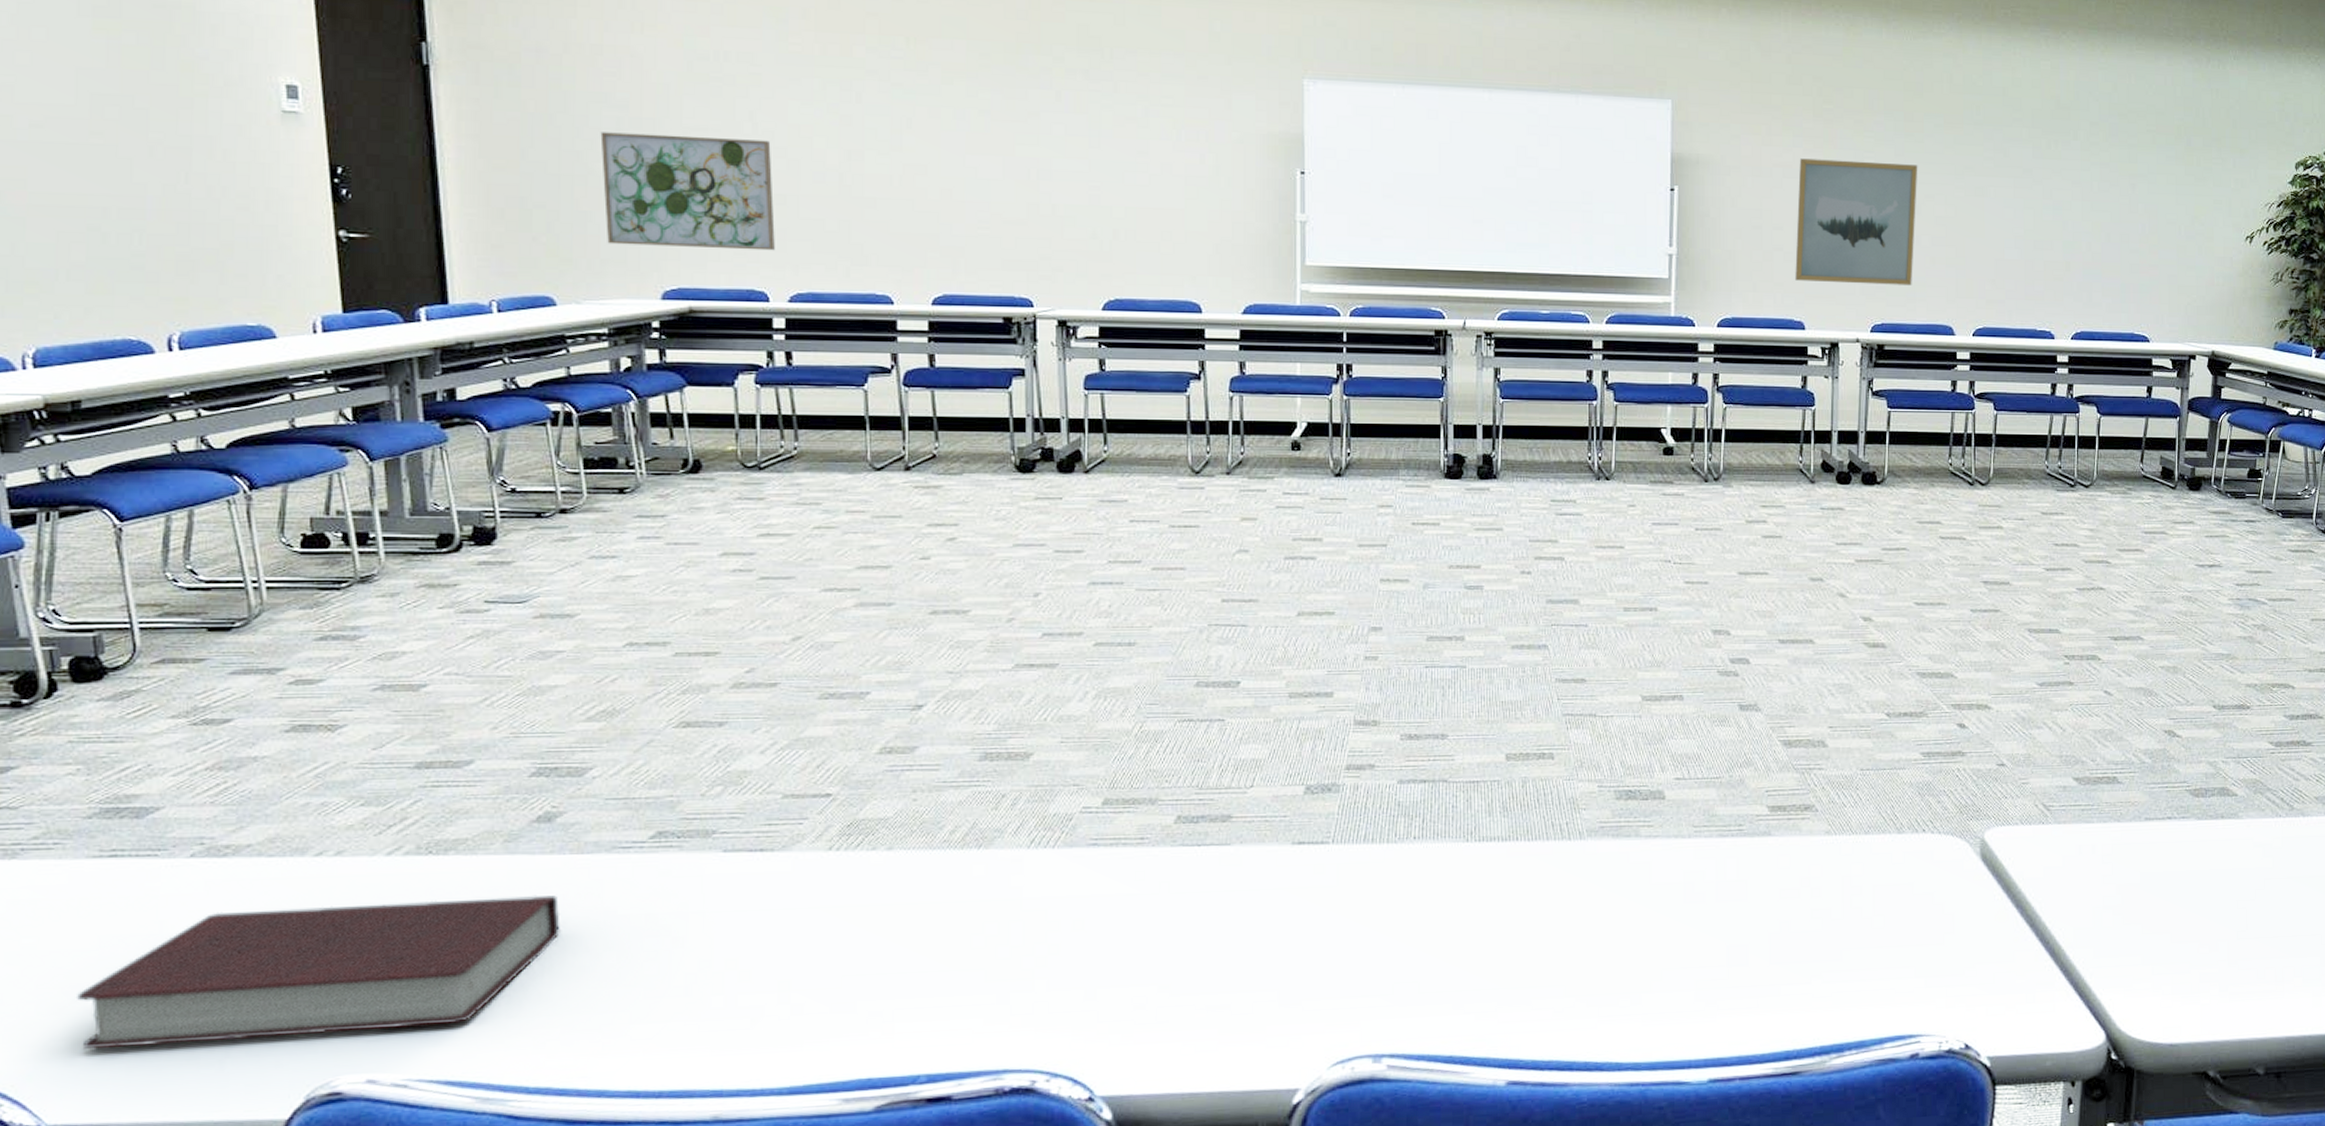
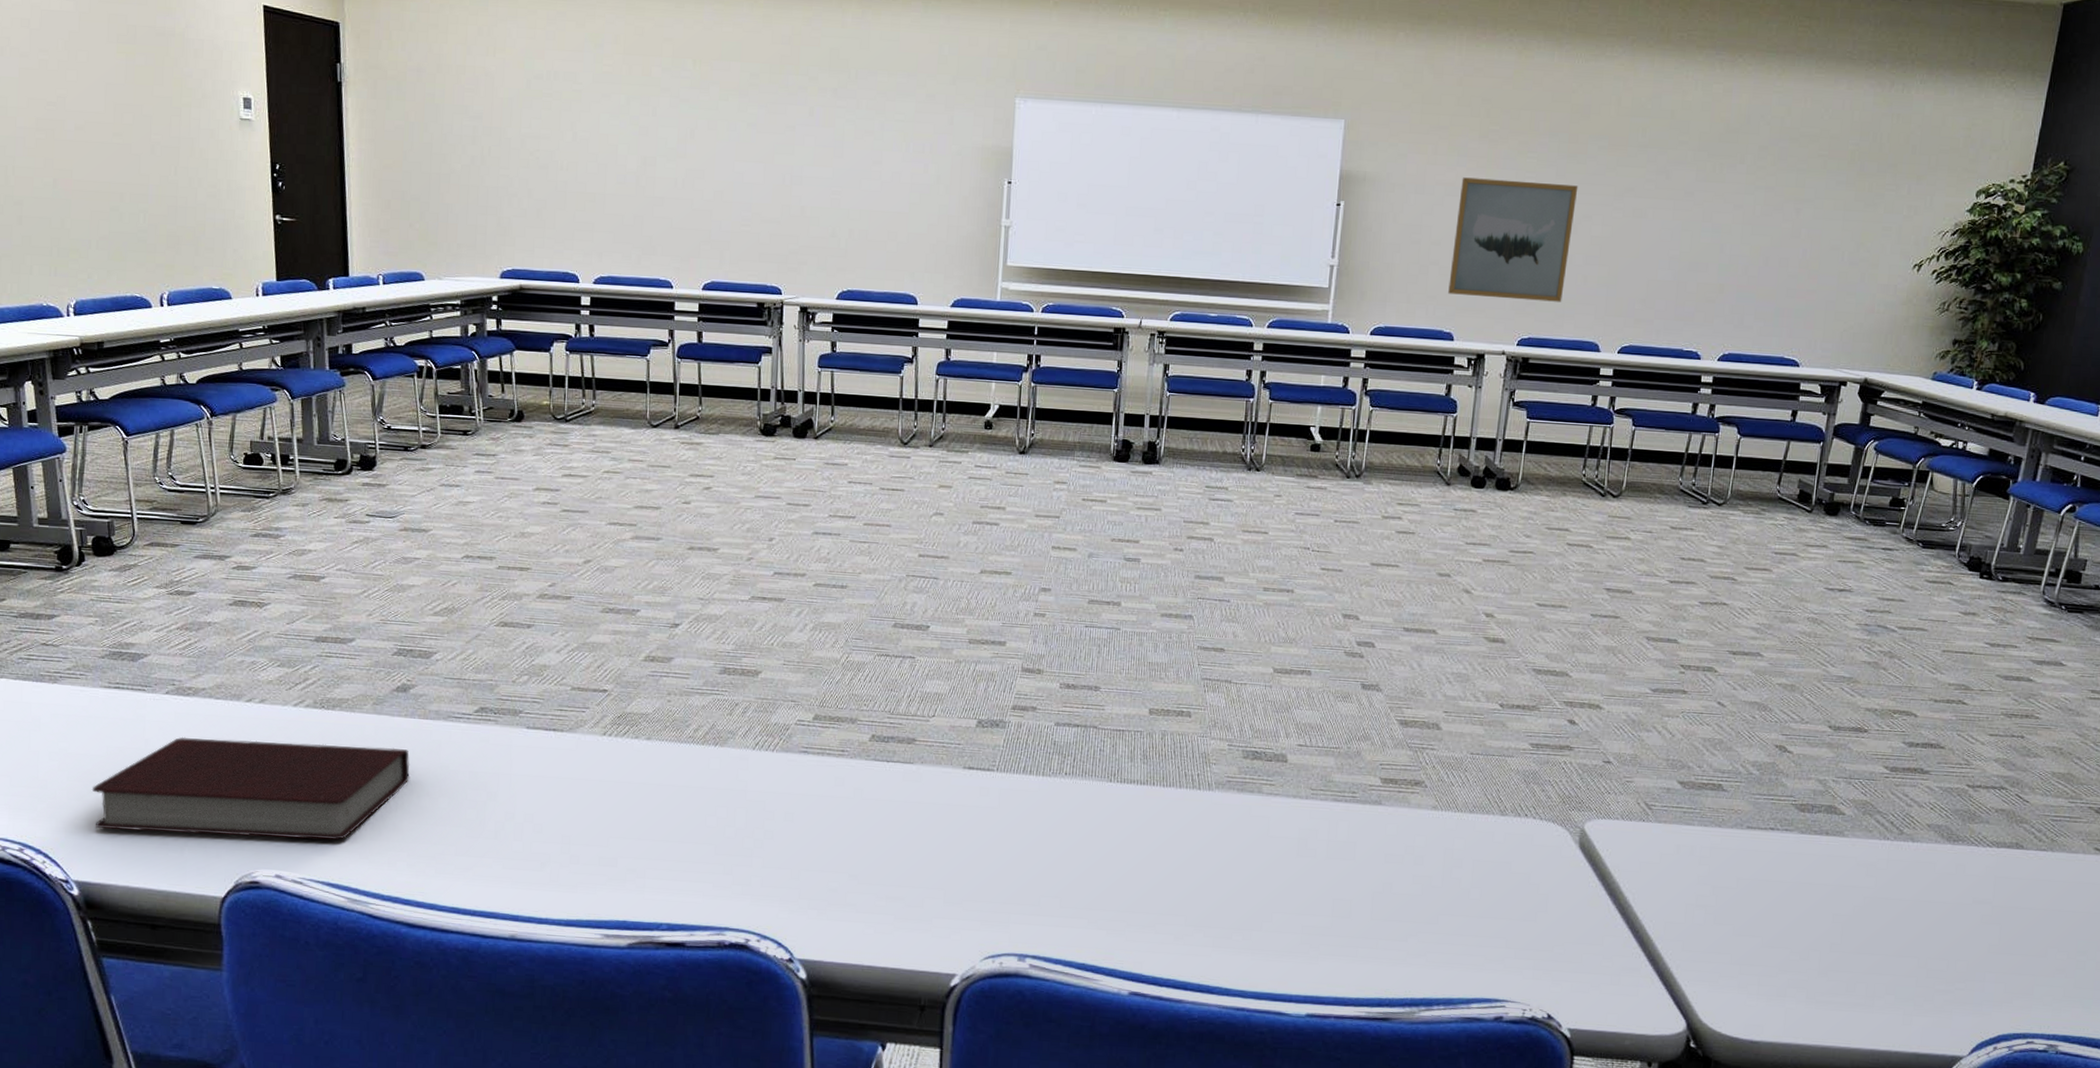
wall art: present [600,132,775,251] -> none [461,138,586,240]

